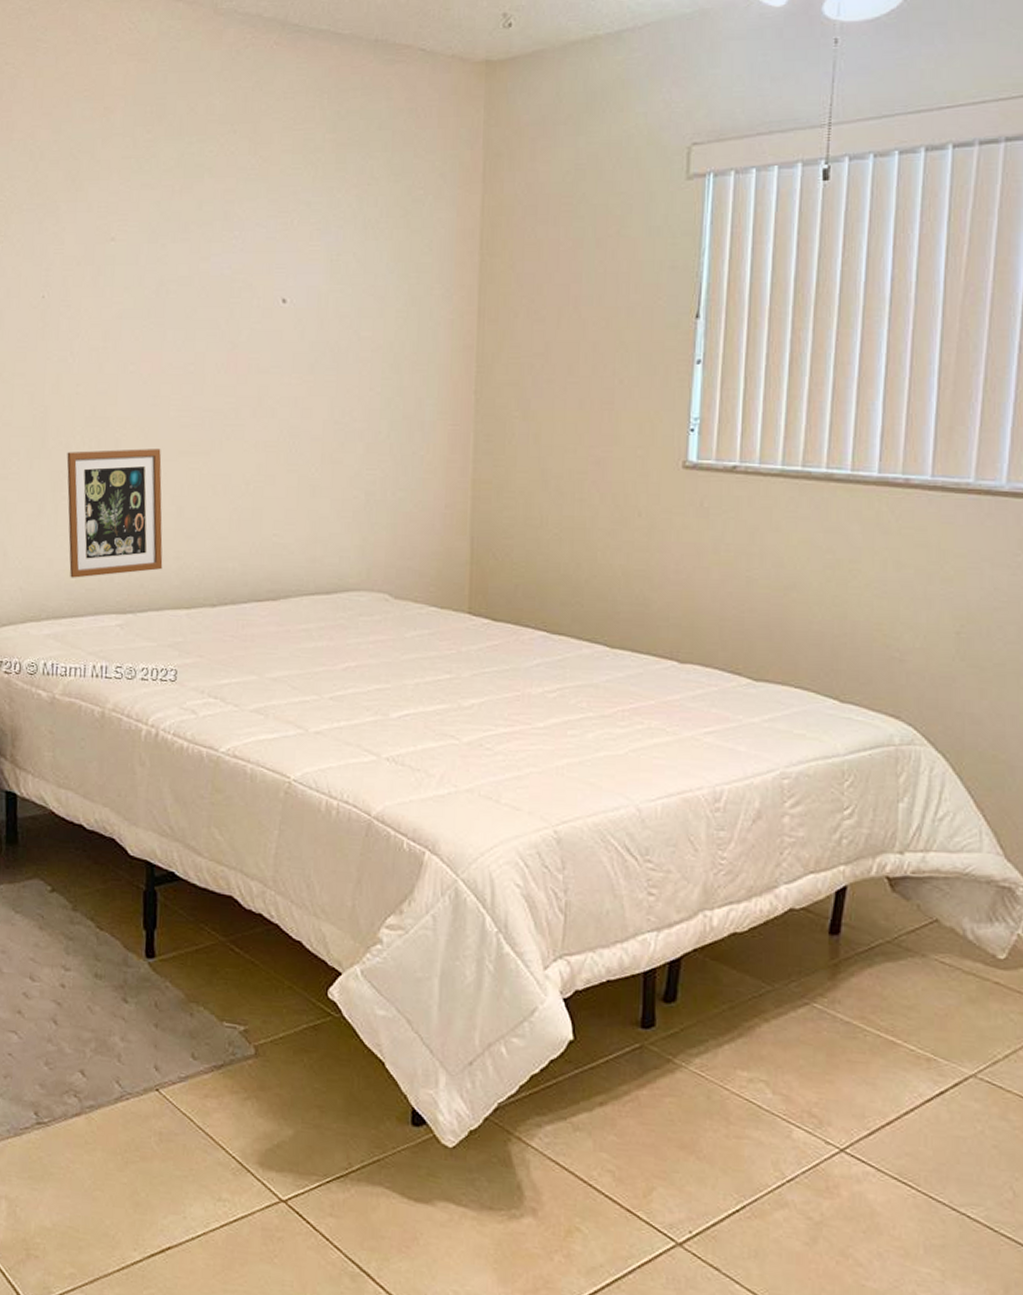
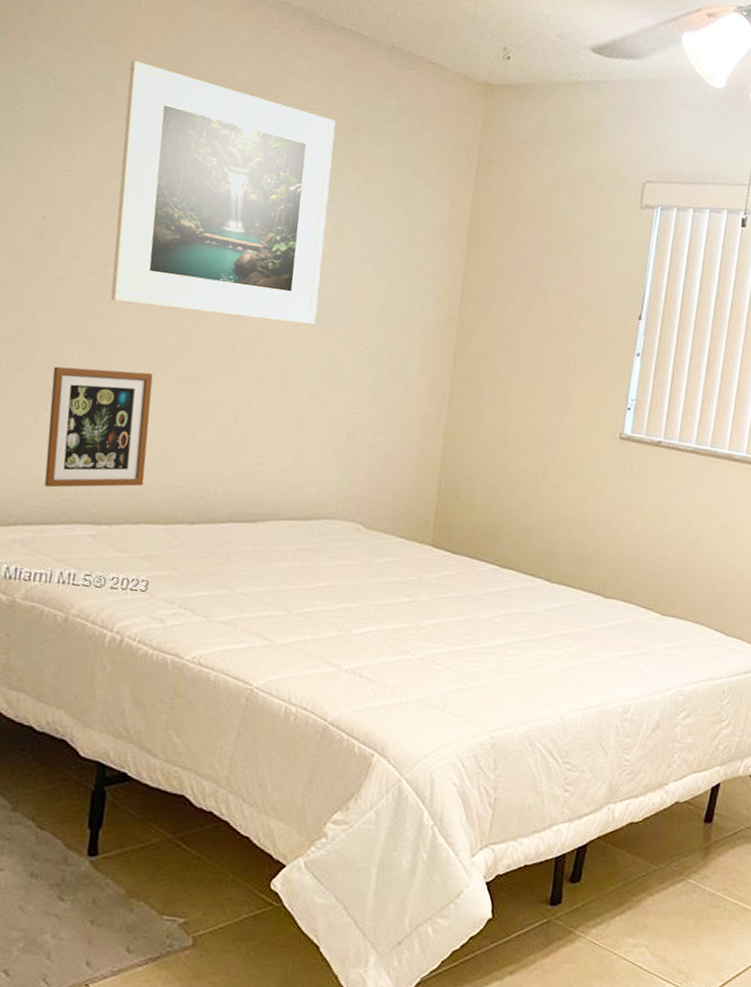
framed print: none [108,113,322,376] -> present [110,60,335,325]

